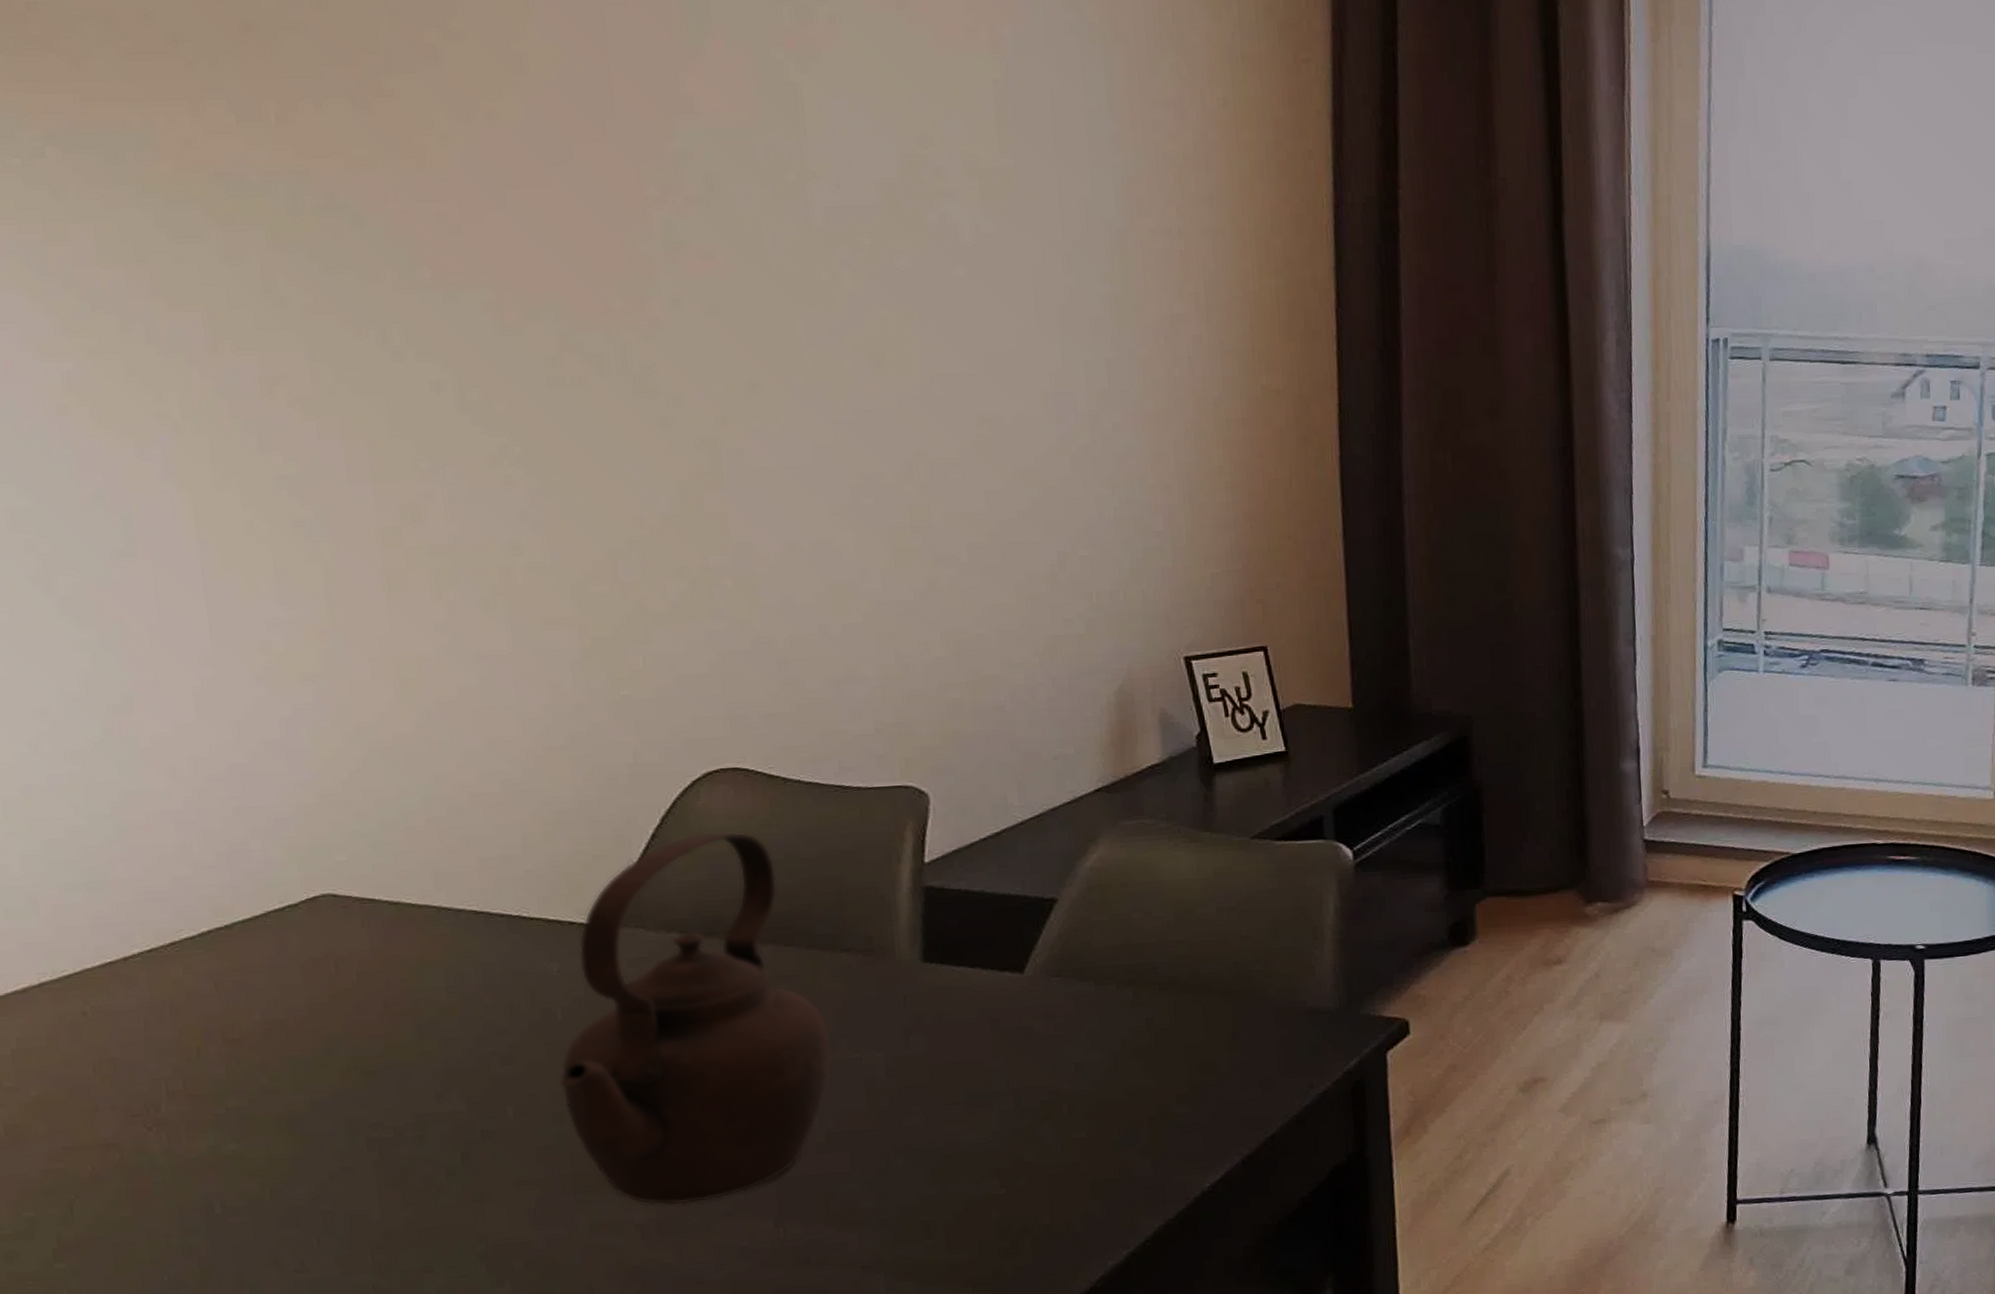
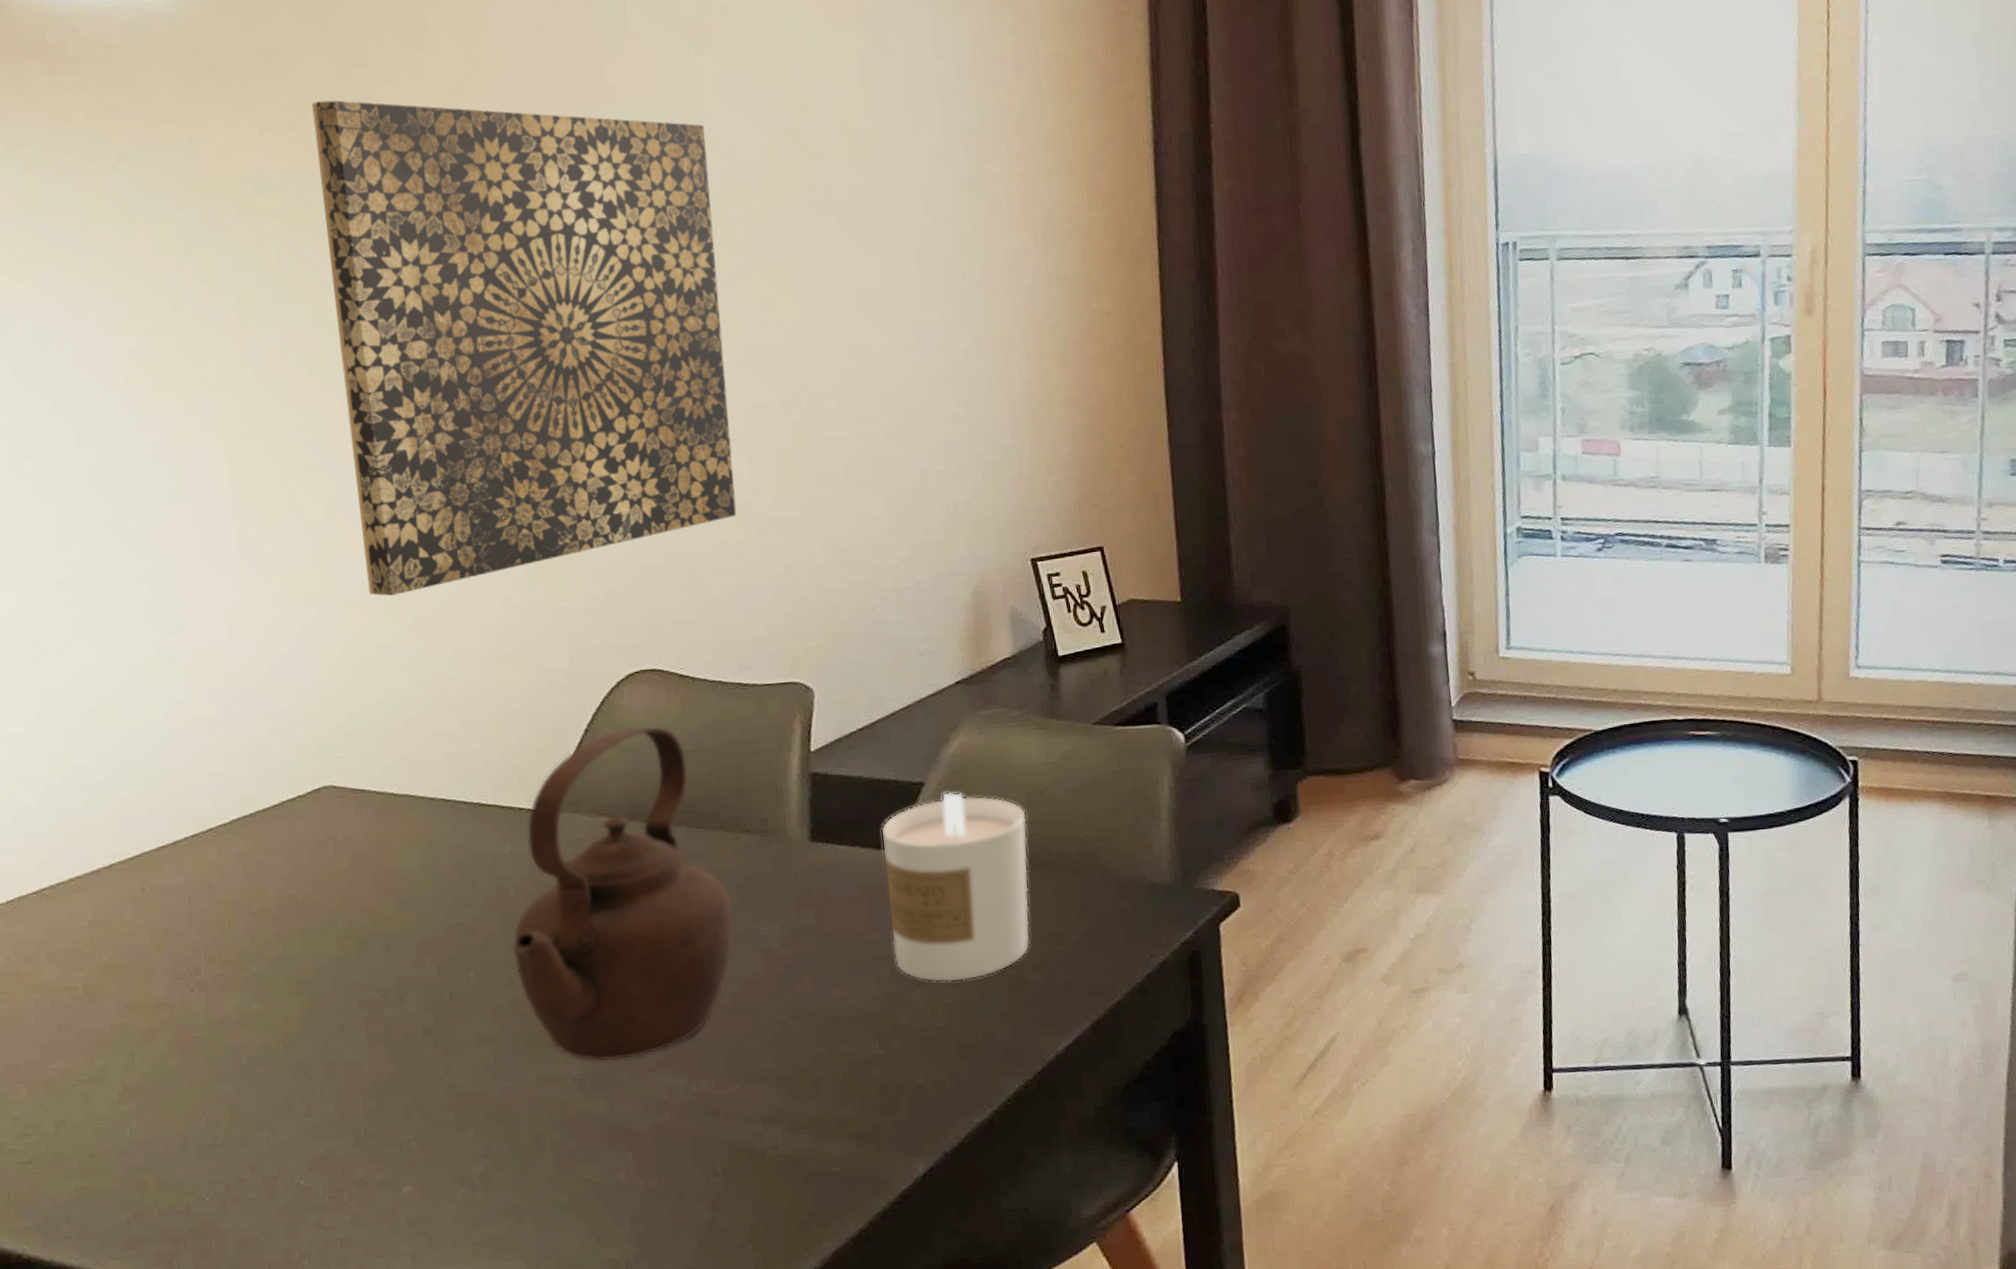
wall art: none [305,88,840,676] -> present [311,100,737,596]
candle: none [1005,909,1176,1116] -> present [881,791,1031,983]

